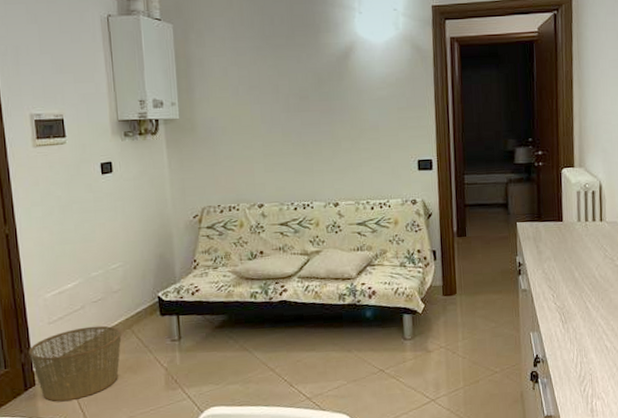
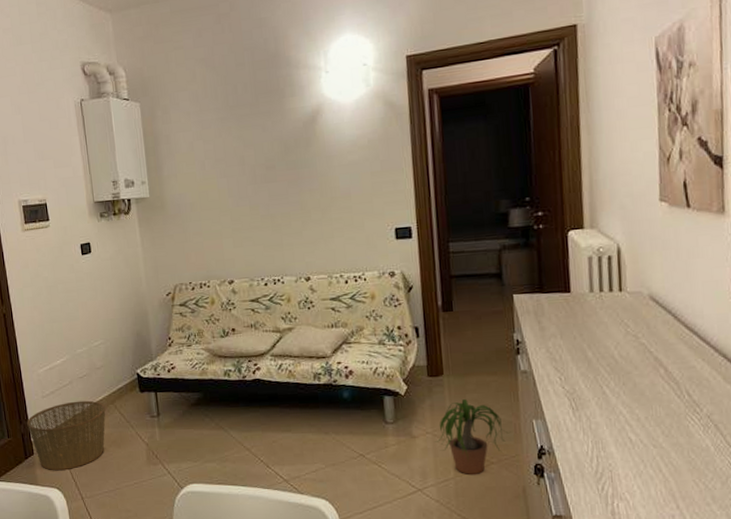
potted plant: none [447,315,512,384] -> present [435,398,511,474]

